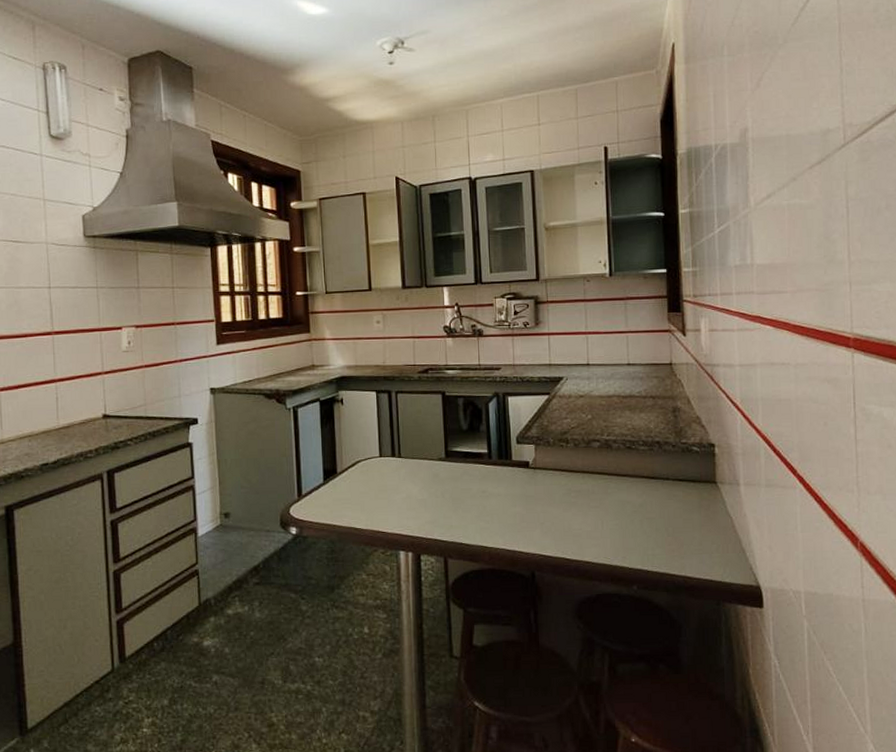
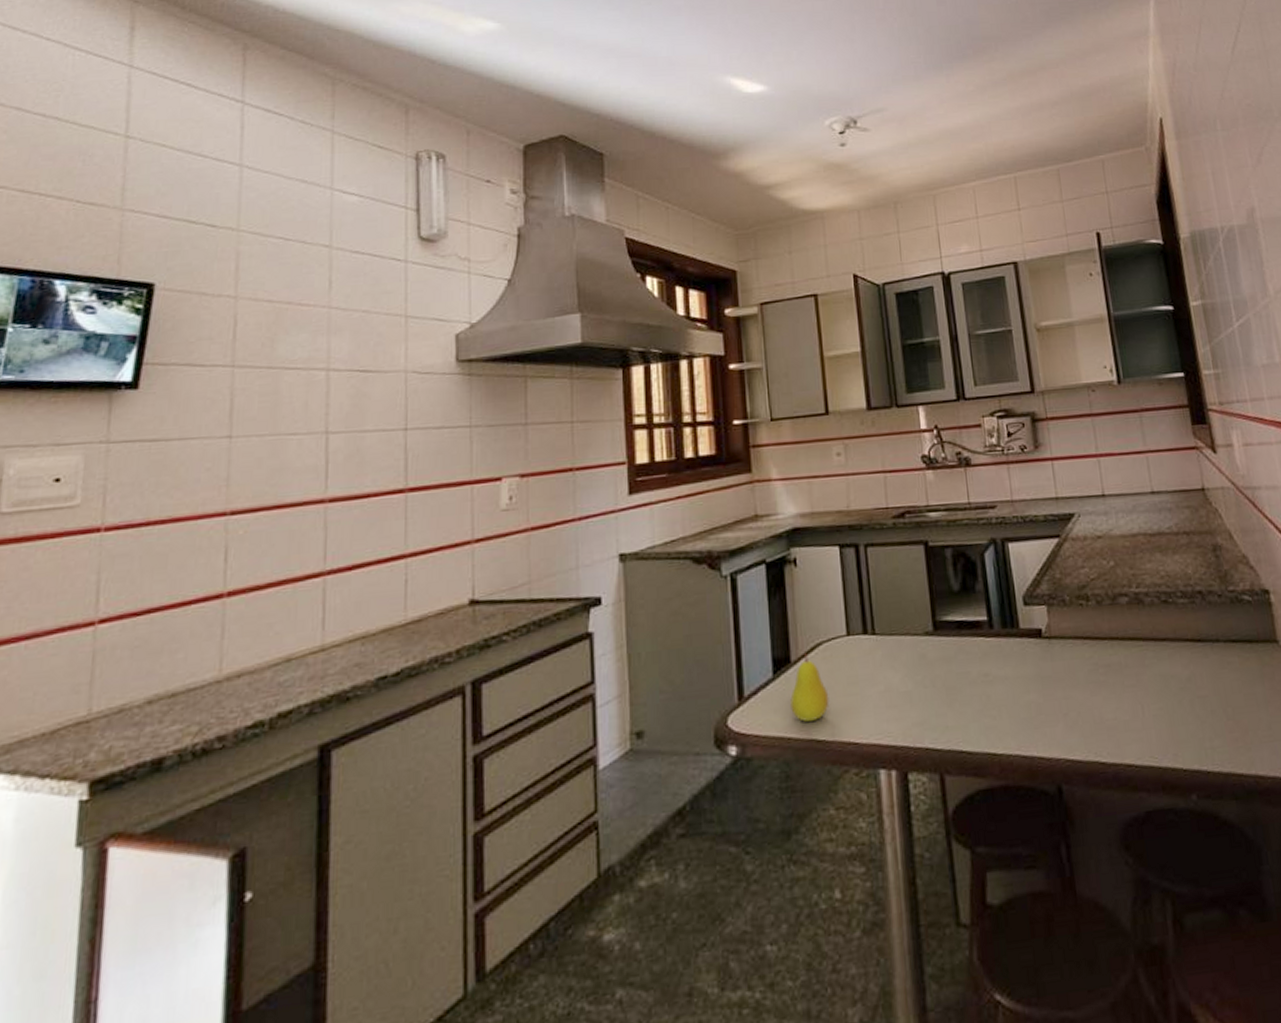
fruit: none [336,467,365,515] -> present [790,652,829,722]

